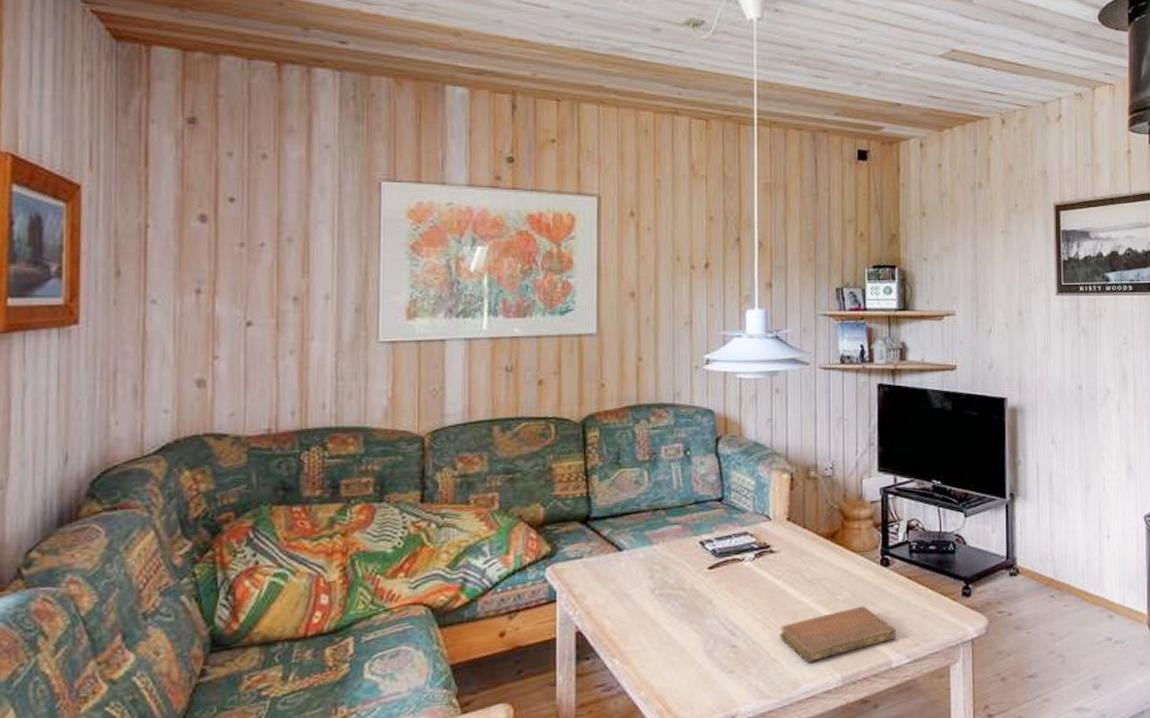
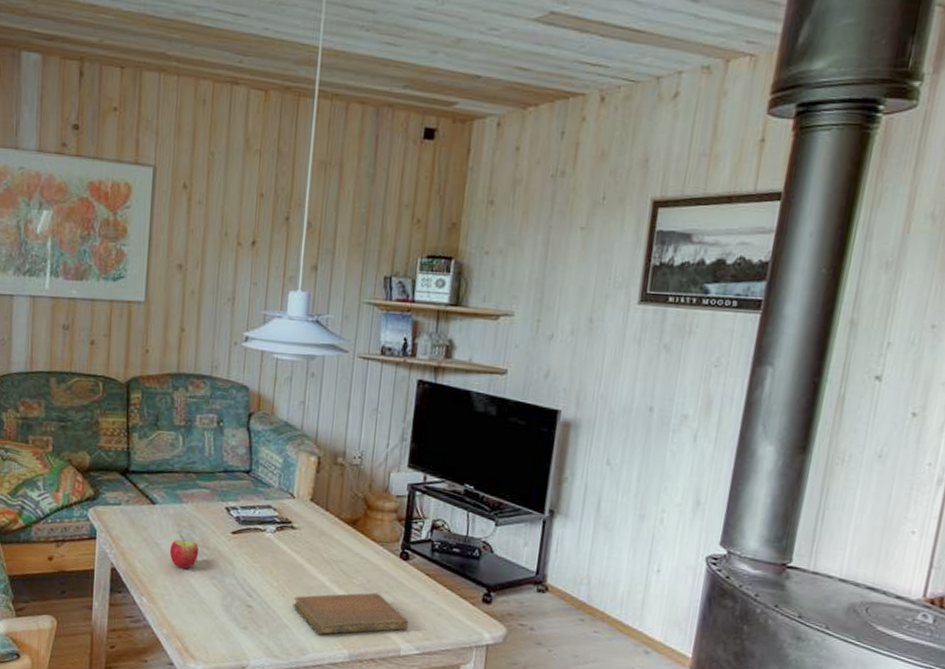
apple: none [643,579,675,618] -> present [170,534,199,569]

